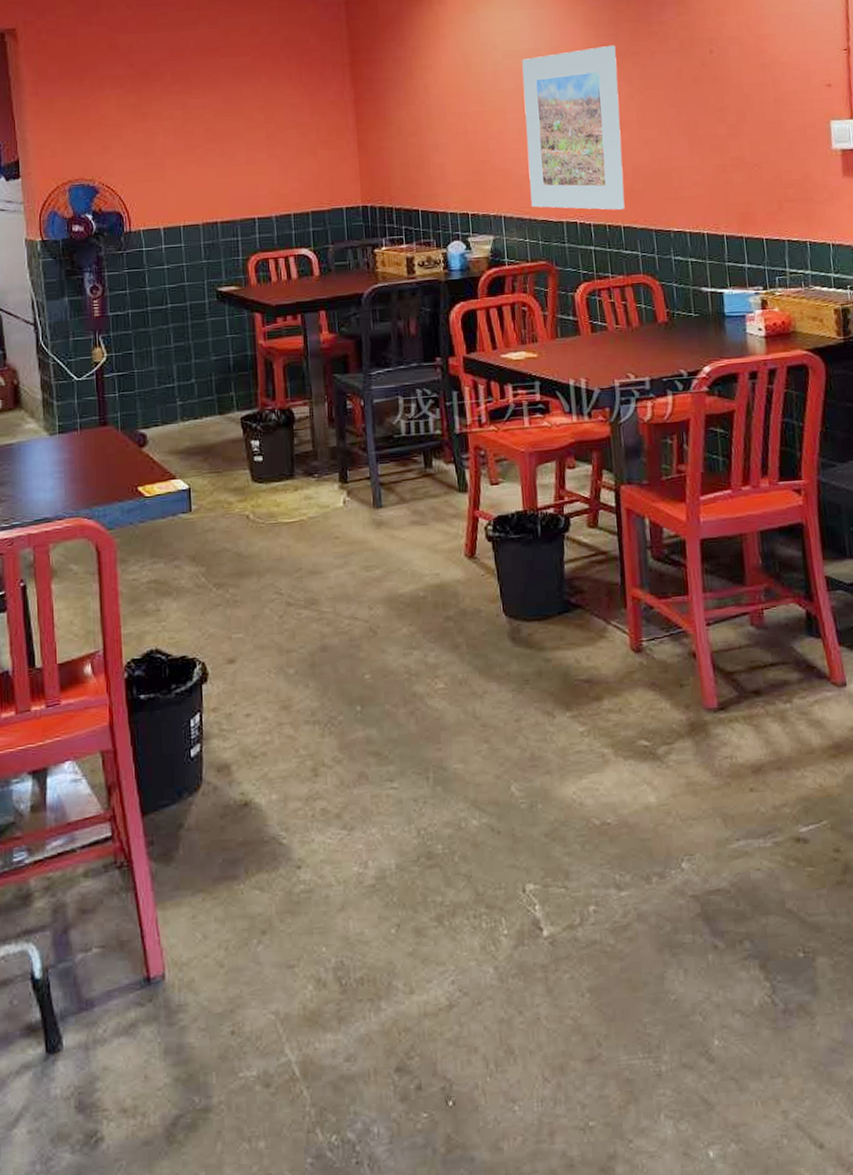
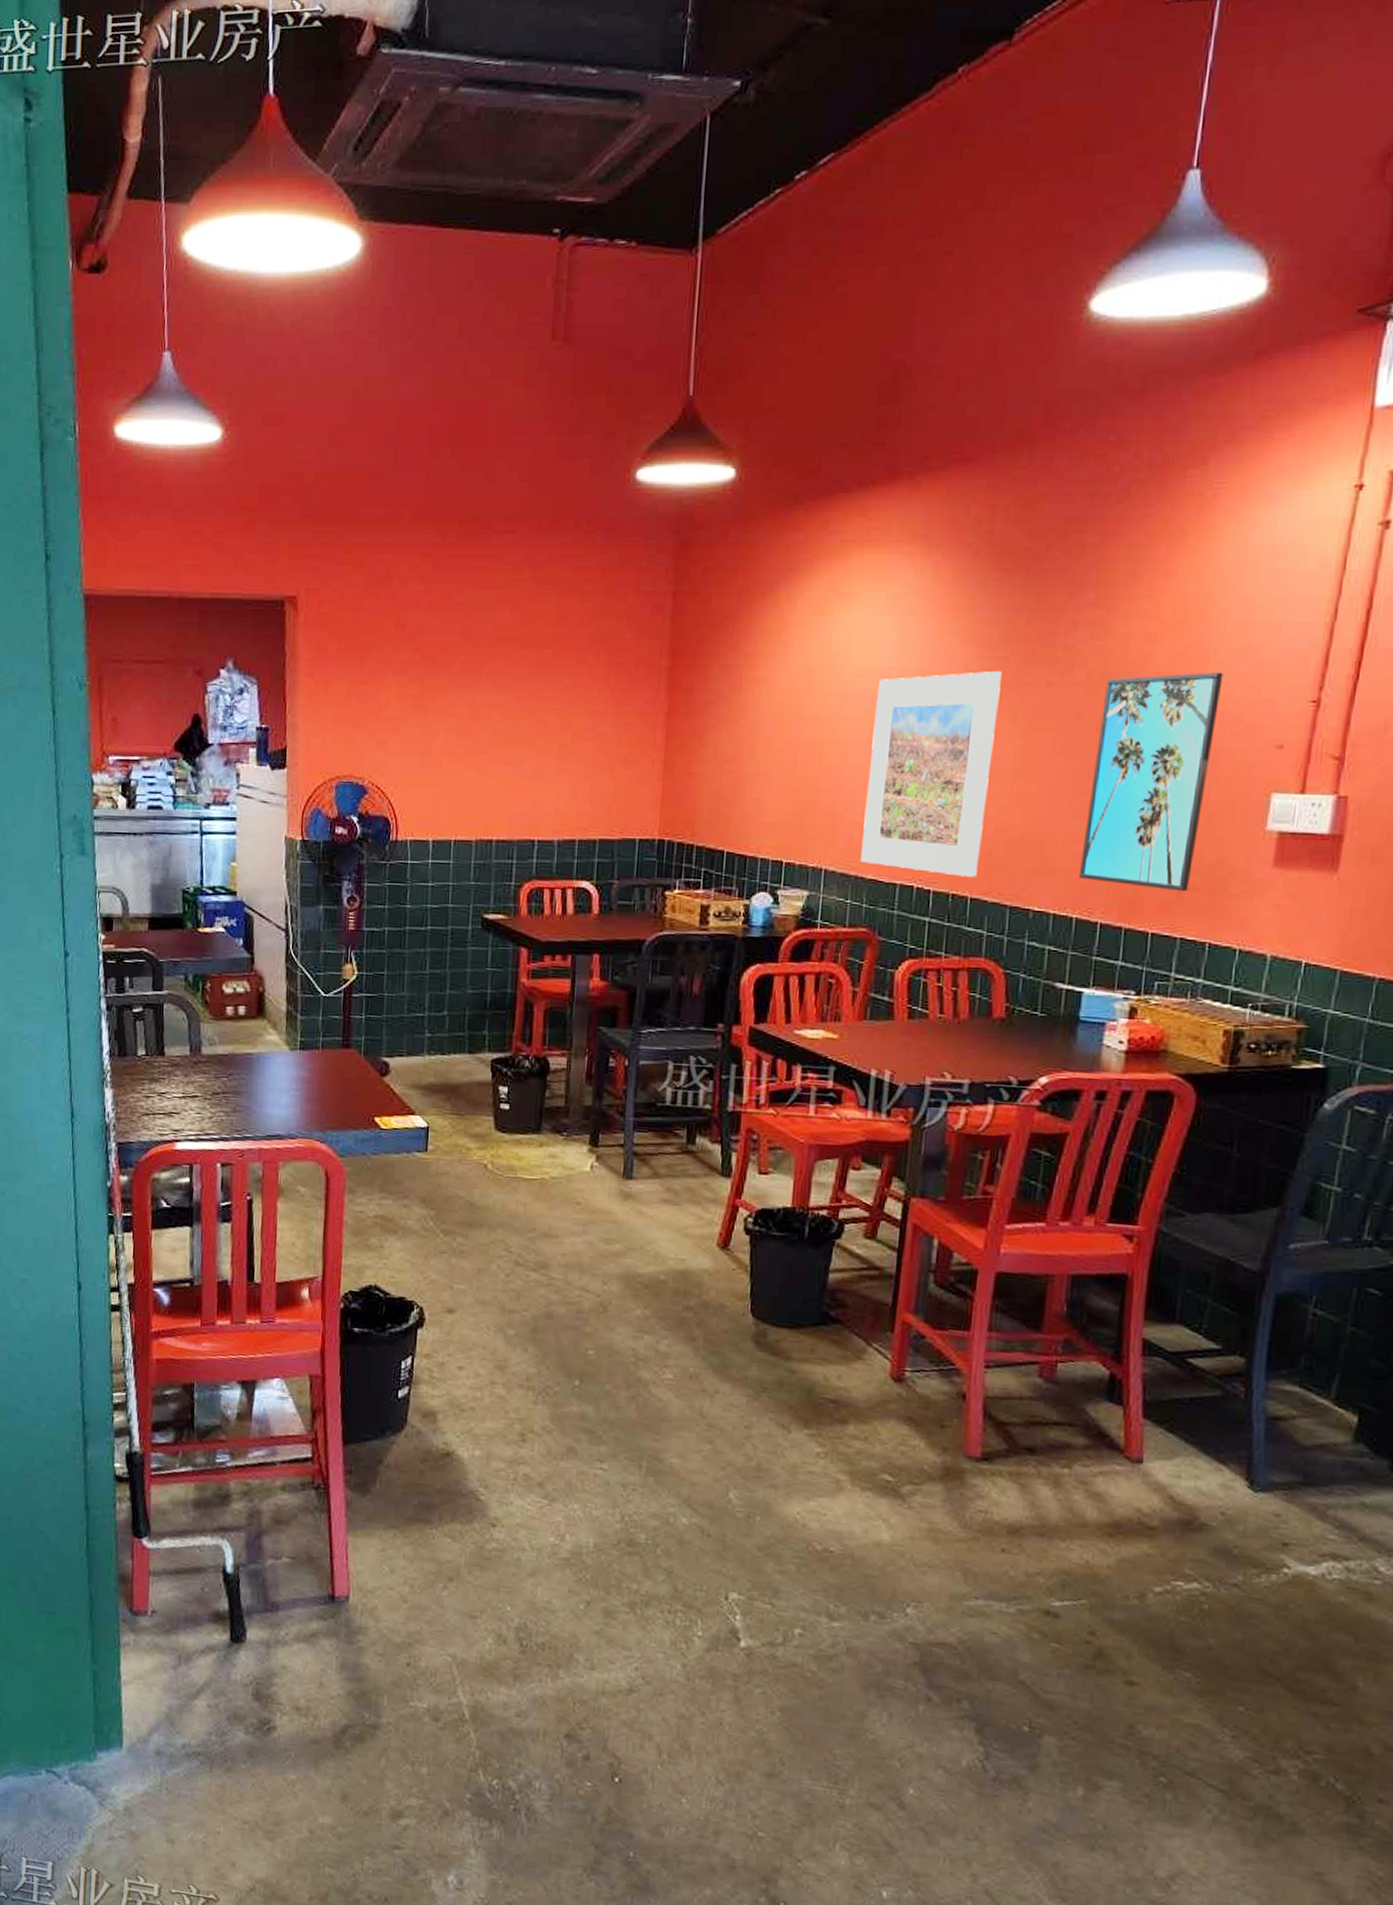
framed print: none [694,33,786,204] -> present [1079,672,1224,892]

